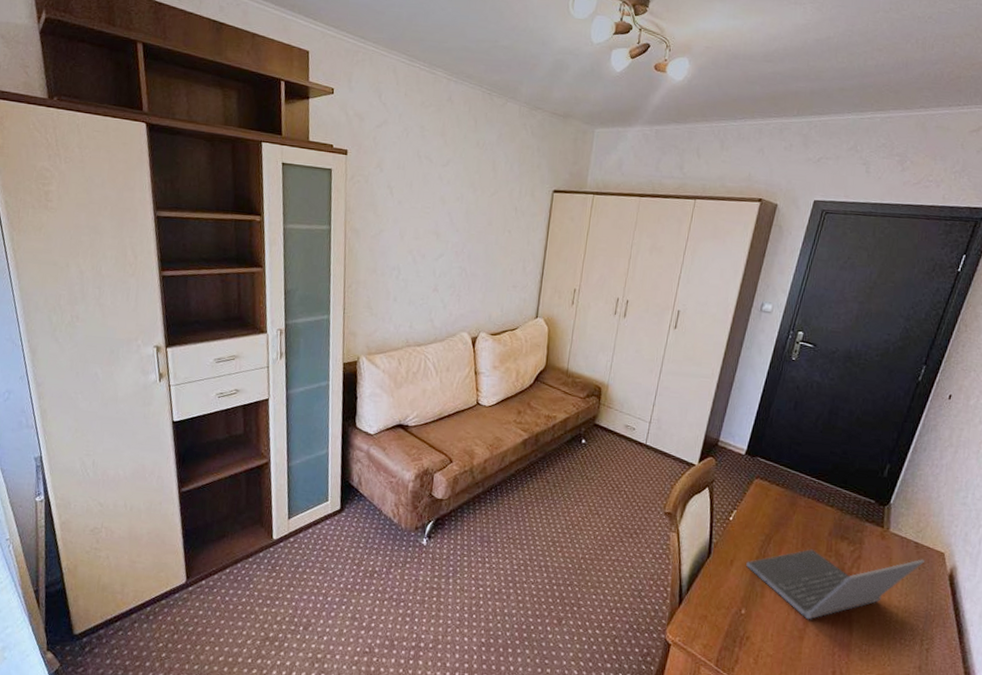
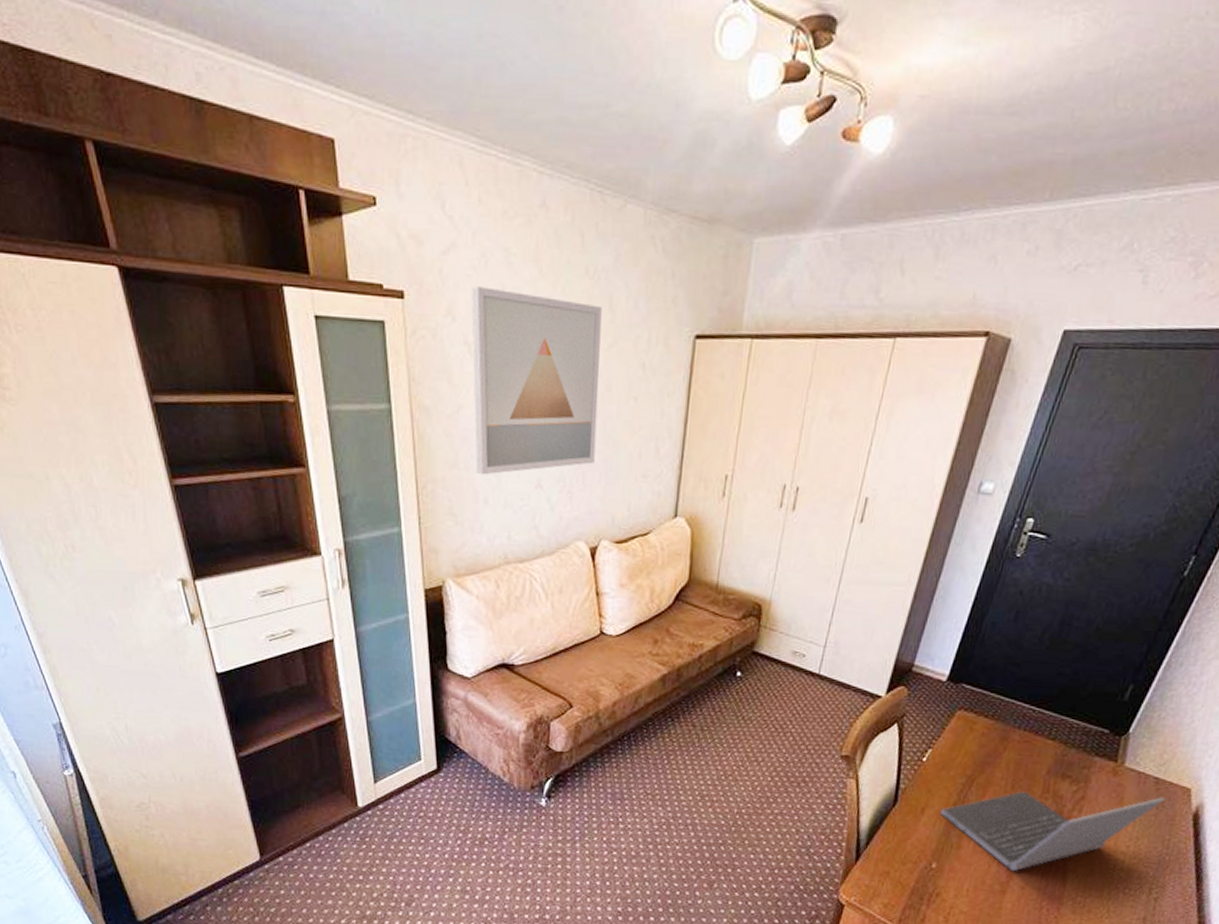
wall art: none [390,149,488,280] -> present [471,286,602,475]

